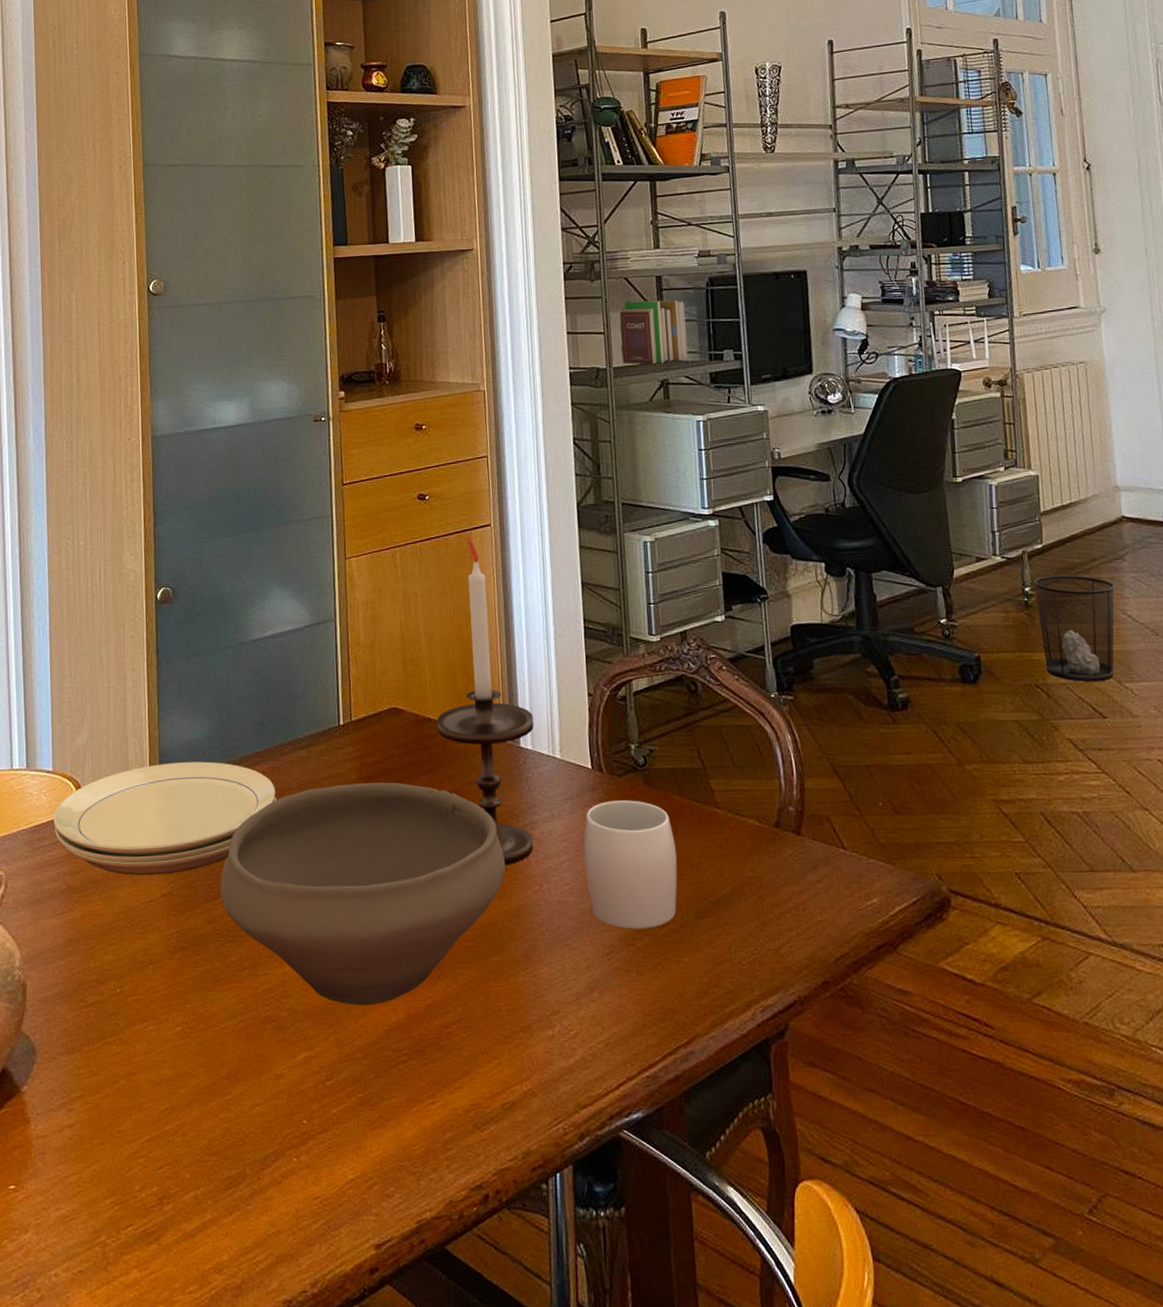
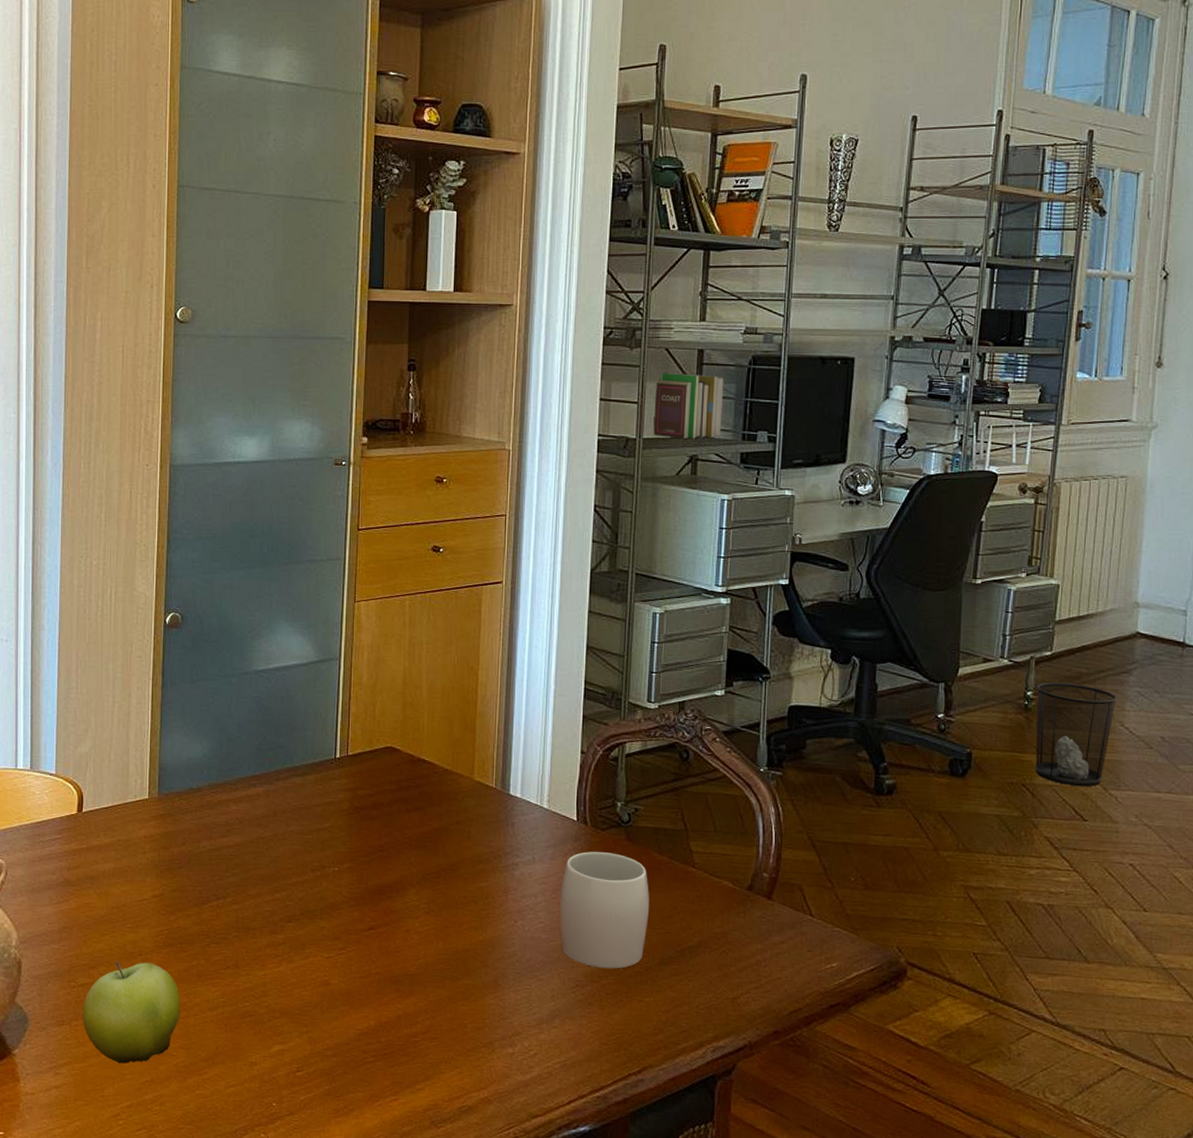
plate: present [53,761,277,876] -> none [54,777,270,878]
fruit: none [93,971,198,1092] -> present [82,961,181,1064]
bowl: present [220,782,506,1006] -> none [210,812,485,1011]
candlestick: present [437,535,534,864] -> none [431,590,526,900]

